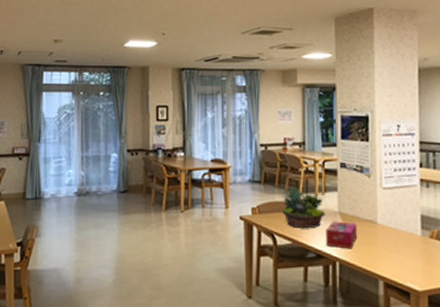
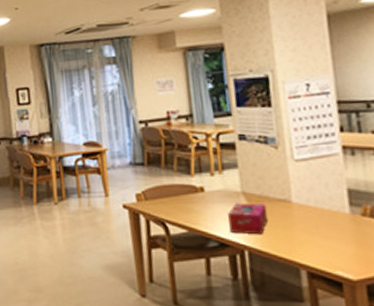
succulent planter: present [282,186,326,229] -> none [170,166,226,214]

